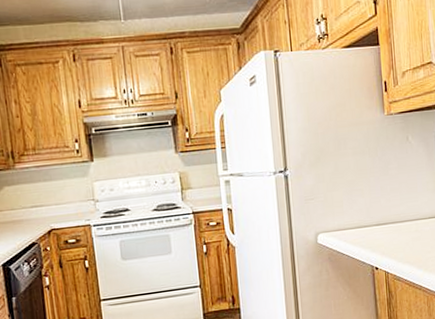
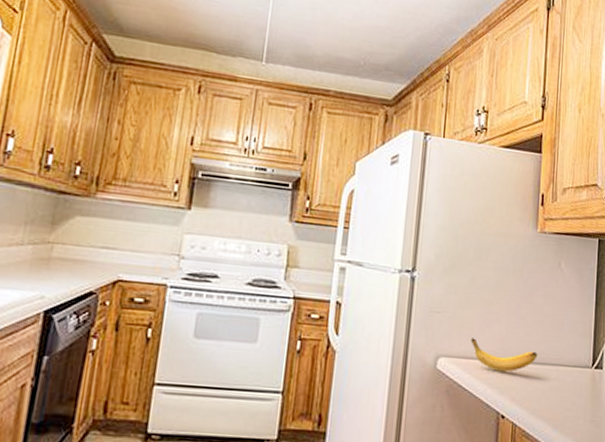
banana: none [342,213,399,235] -> present [470,338,538,372]

